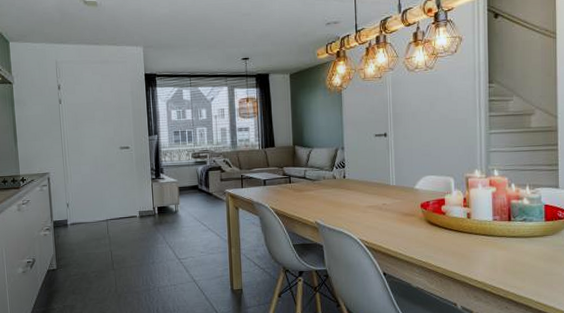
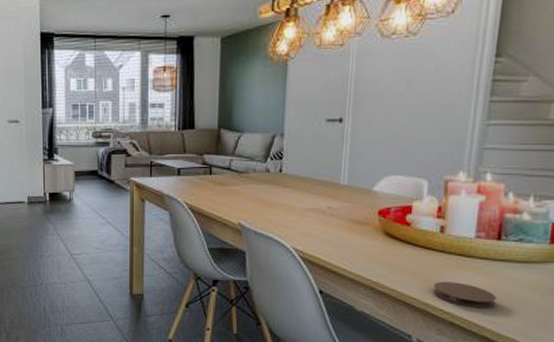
coaster: none [468,257,514,277] -> present [433,281,496,309]

